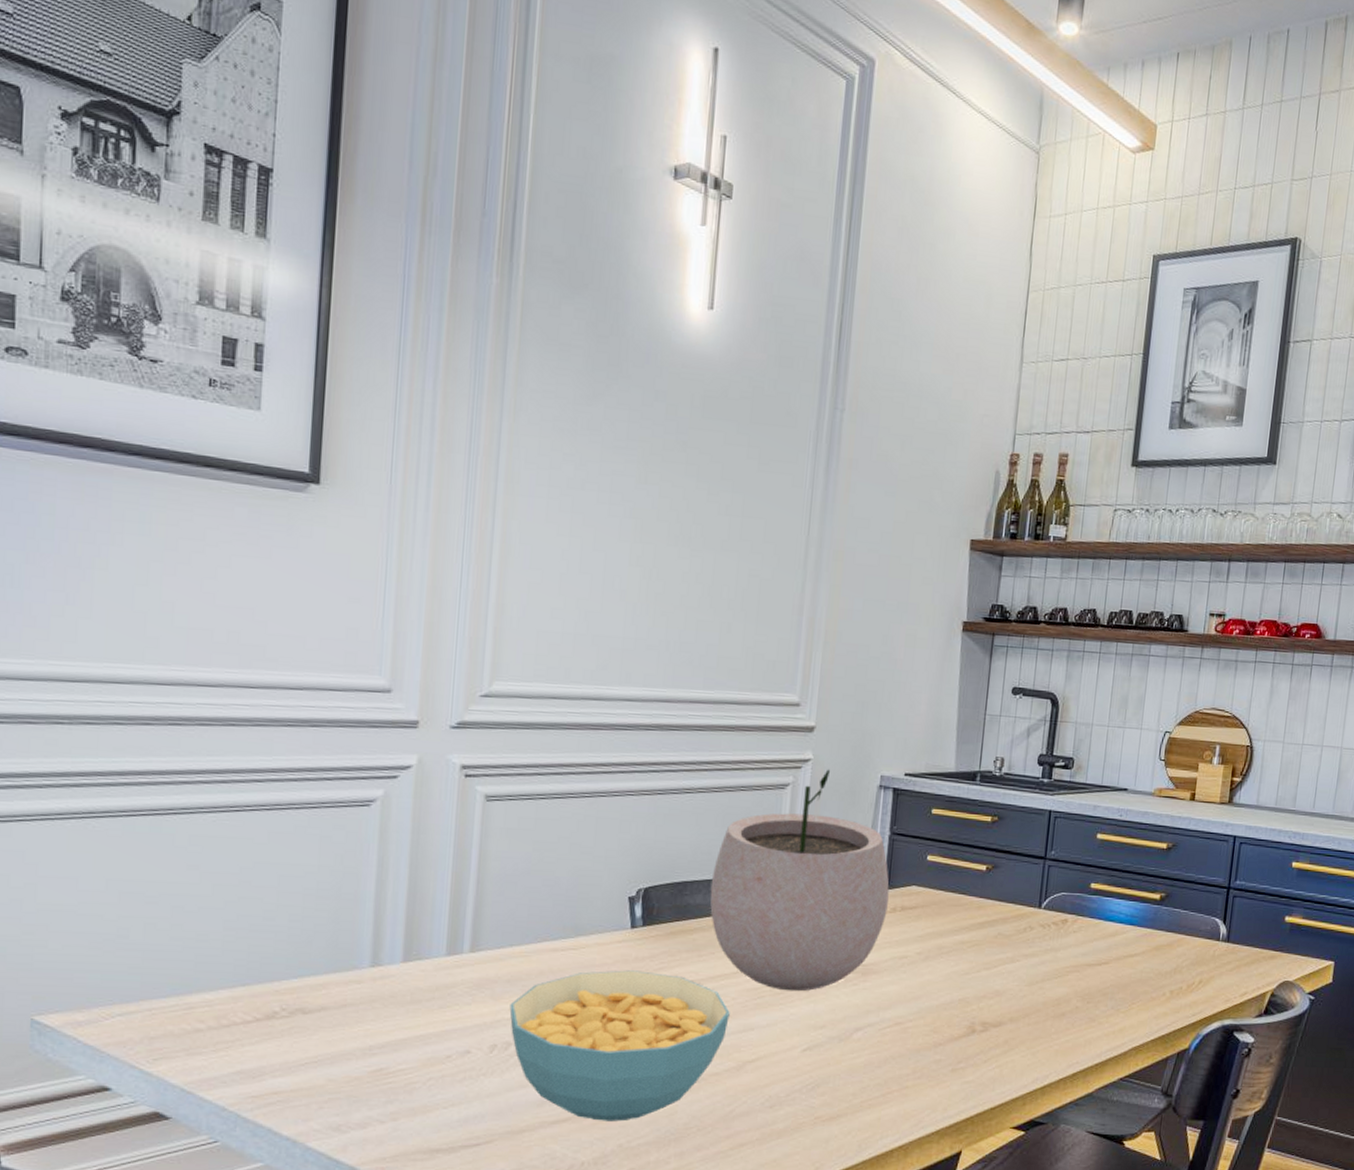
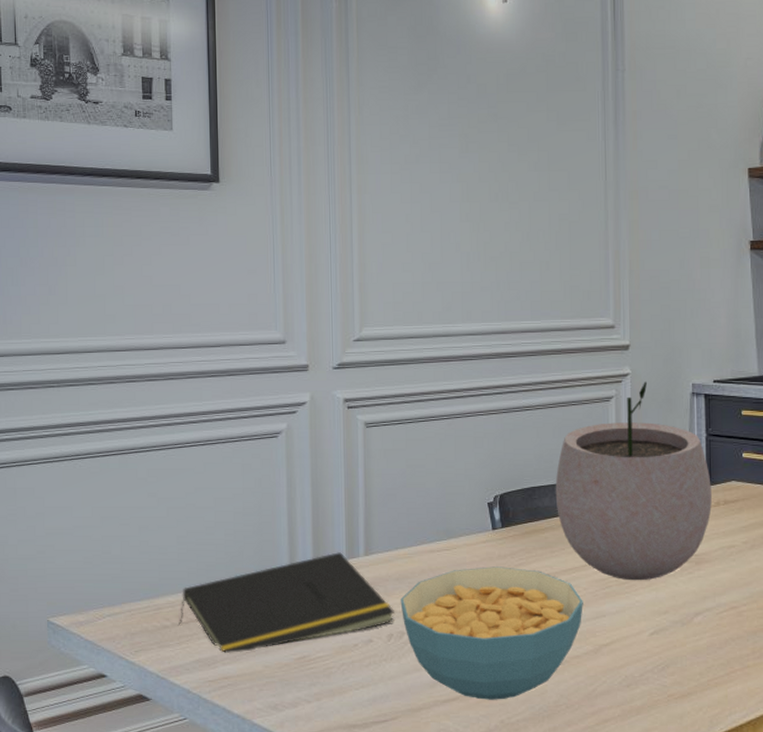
notepad: none [217,947,503,1065] -> present [179,552,396,654]

